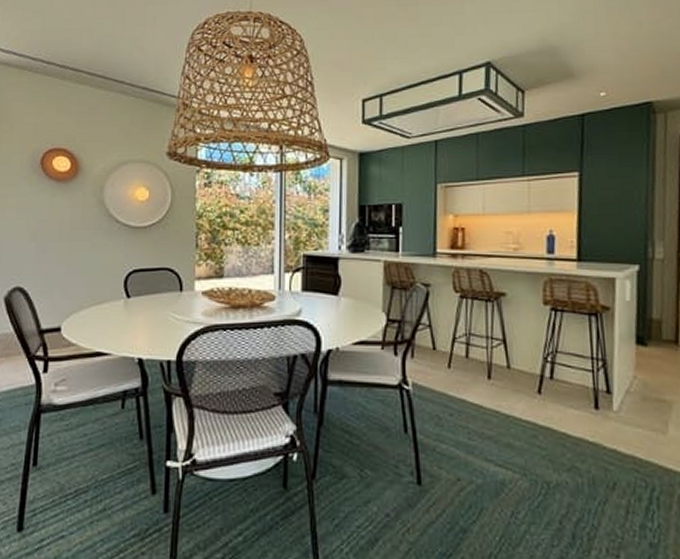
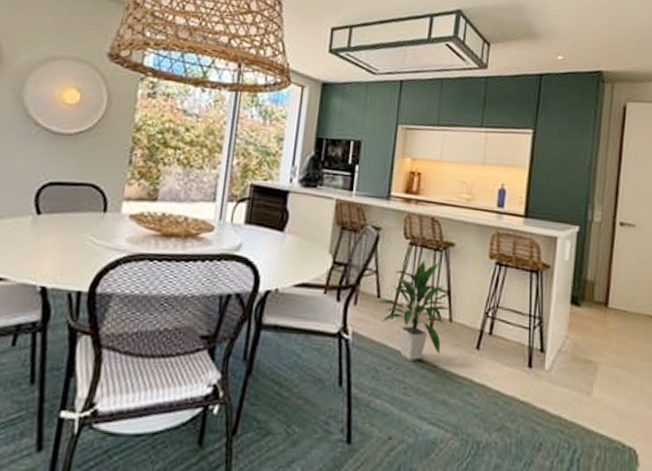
indoor plant: none [433,311,508,407] -> present [377,260,451,361]

